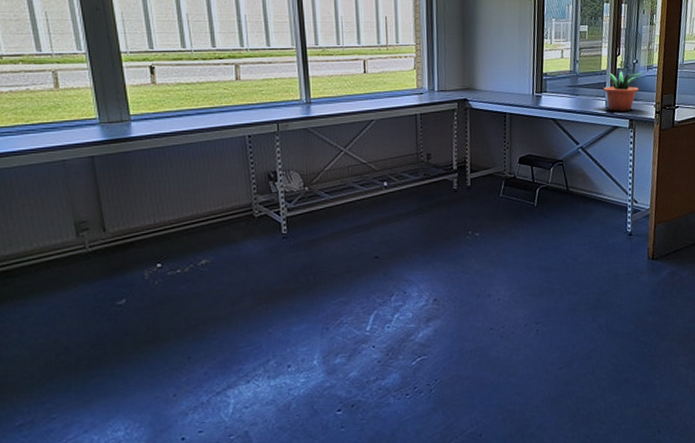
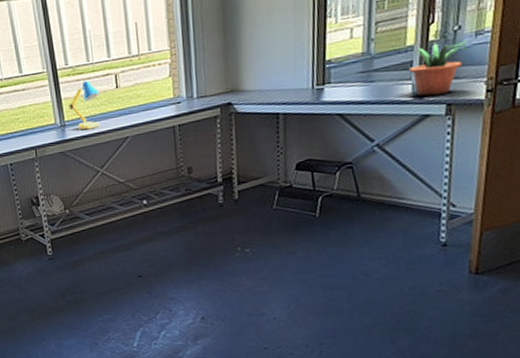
desk lamp: none [316,62,349,109] -> present [68,80,101,130]

